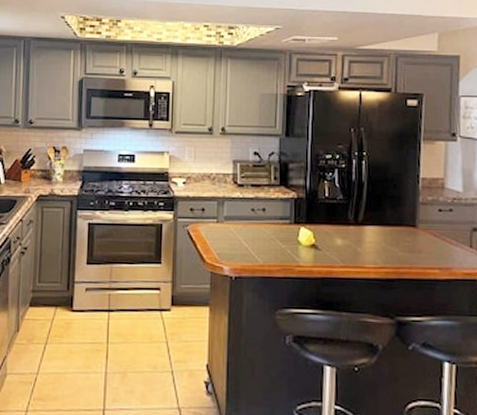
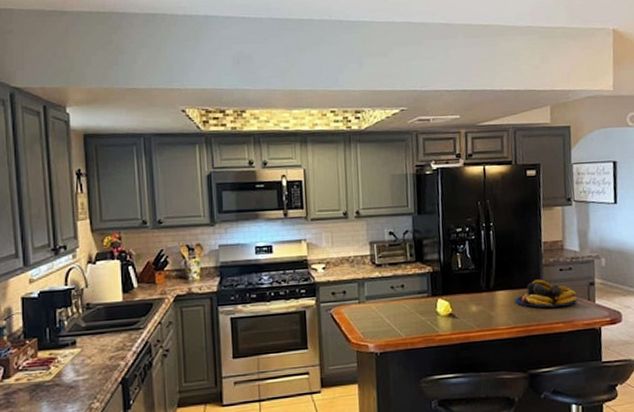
fruit bowl: none [385,218,457,251] -> present [514,279,577,308]

